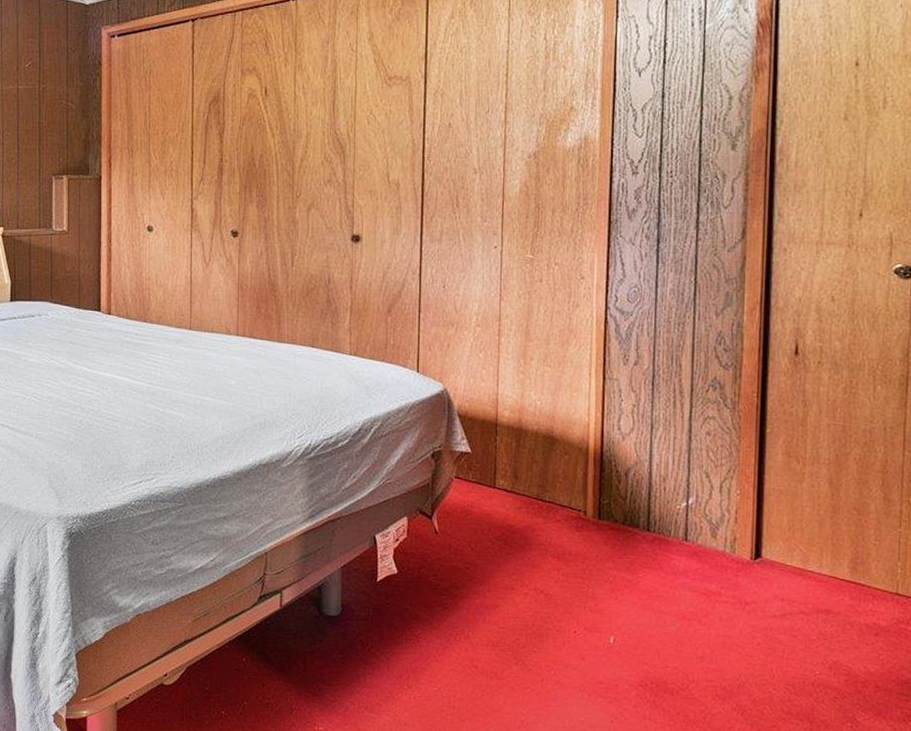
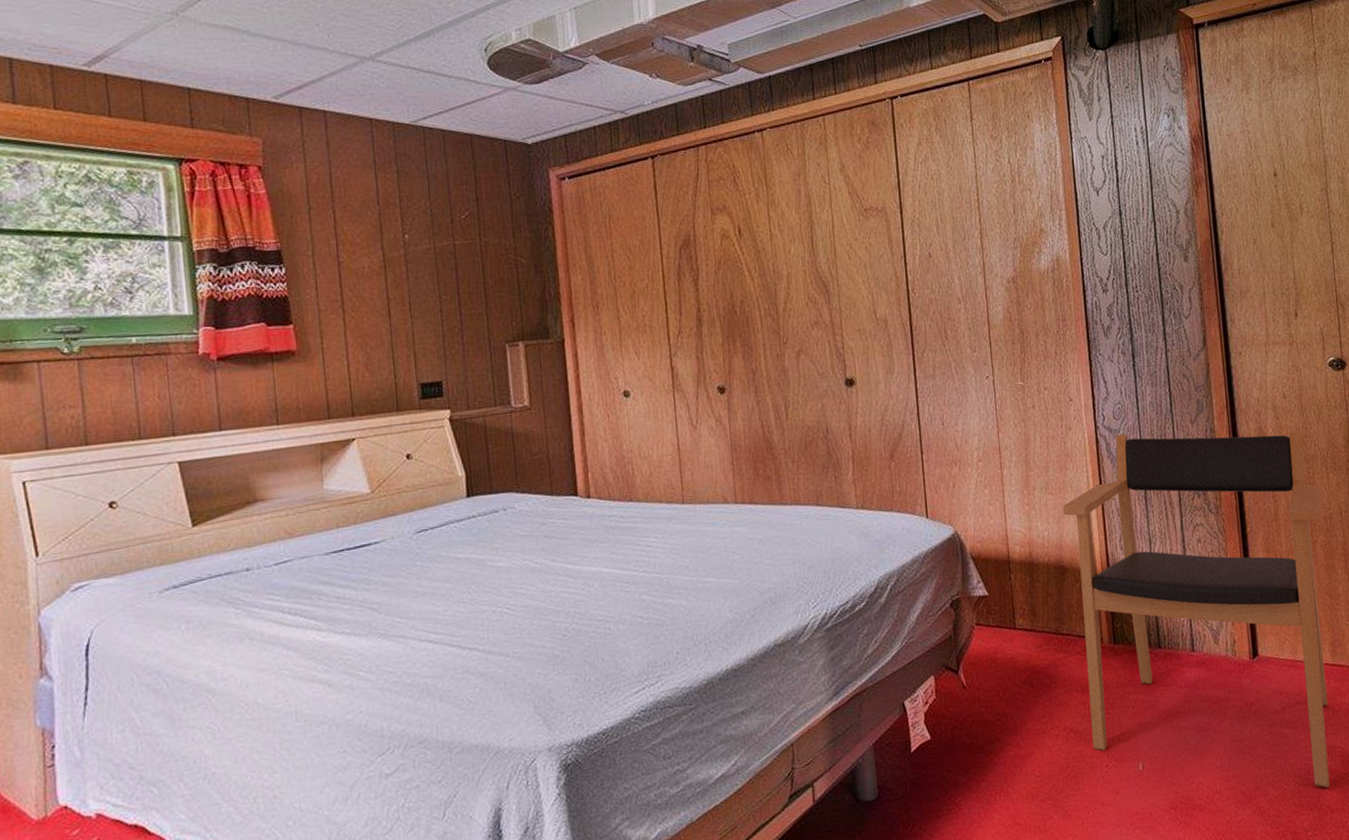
armchair: none [560,317,863,702] -> present [1063,429,1330,788]

